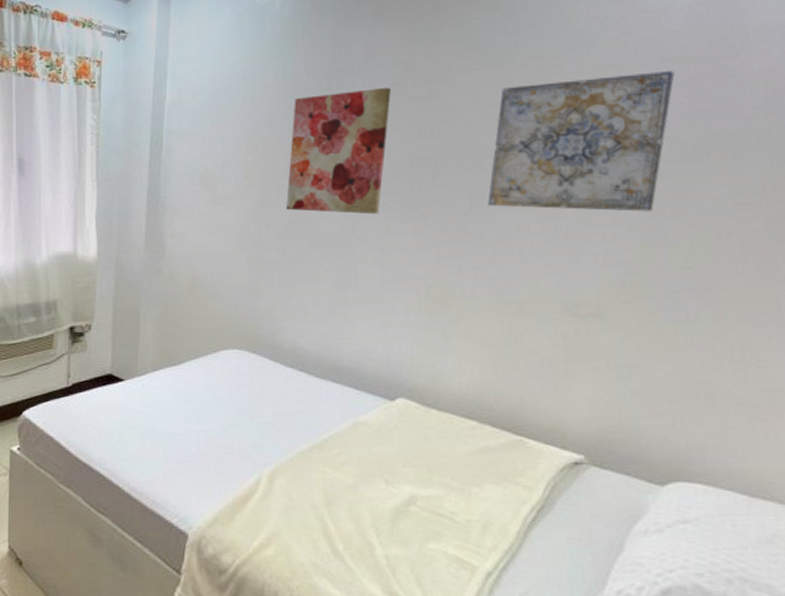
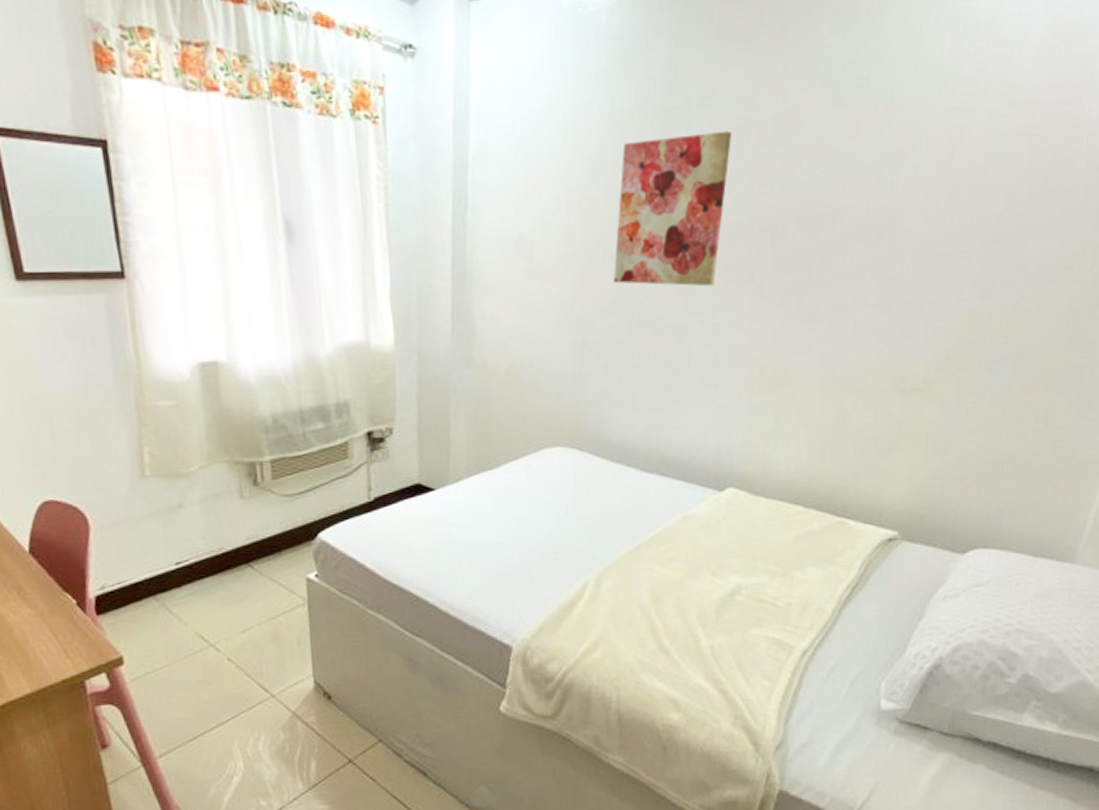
wall art: present [487,70,675,212] -> none [826,116,1020,278]

